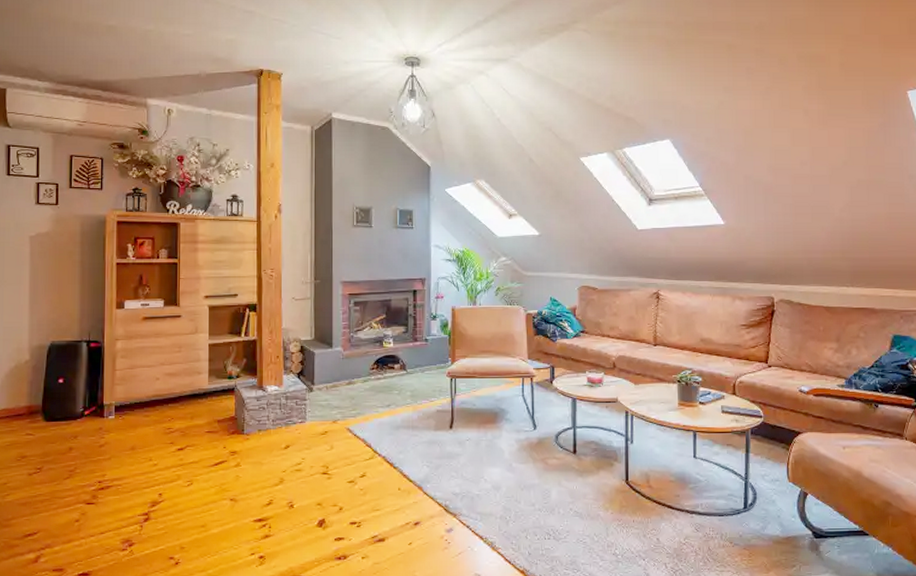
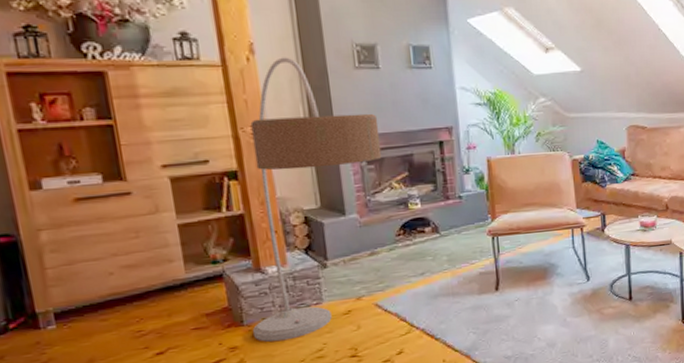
floor lamp: none [250,216,366,452] -> present [250,57,382,342]

